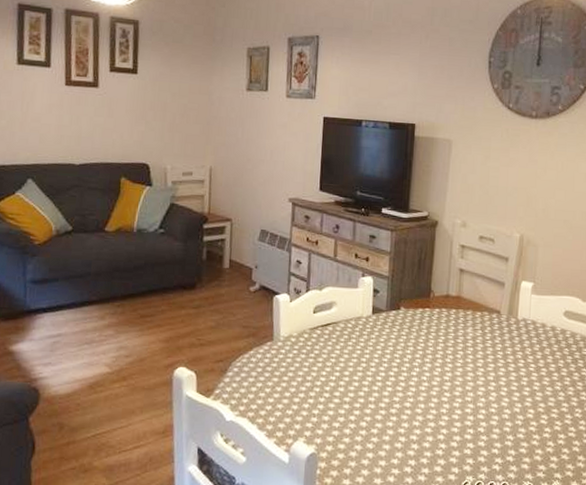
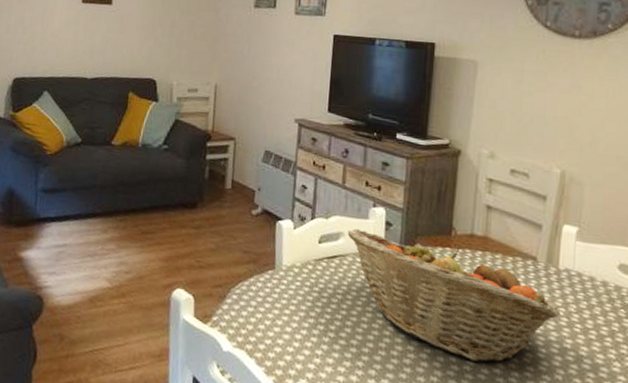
fruit basket: none [339,298,519,405] -> present [347,229,561,363]

